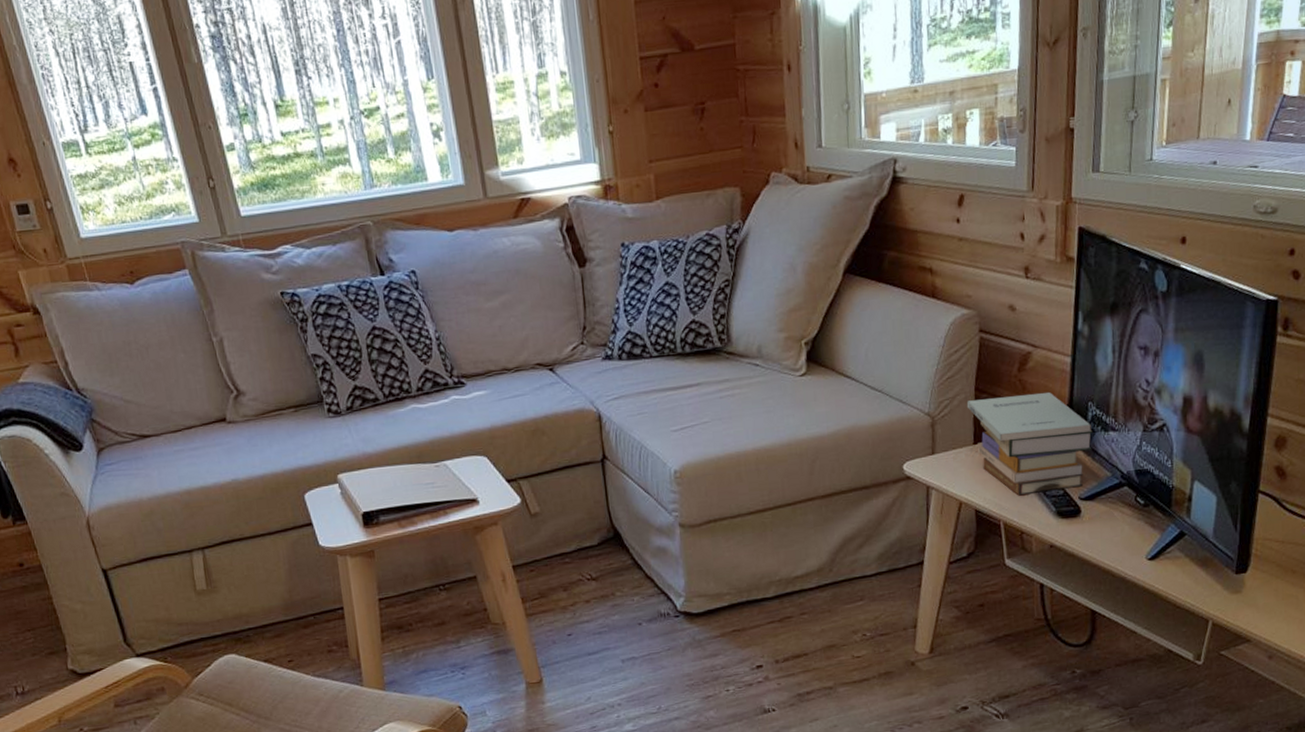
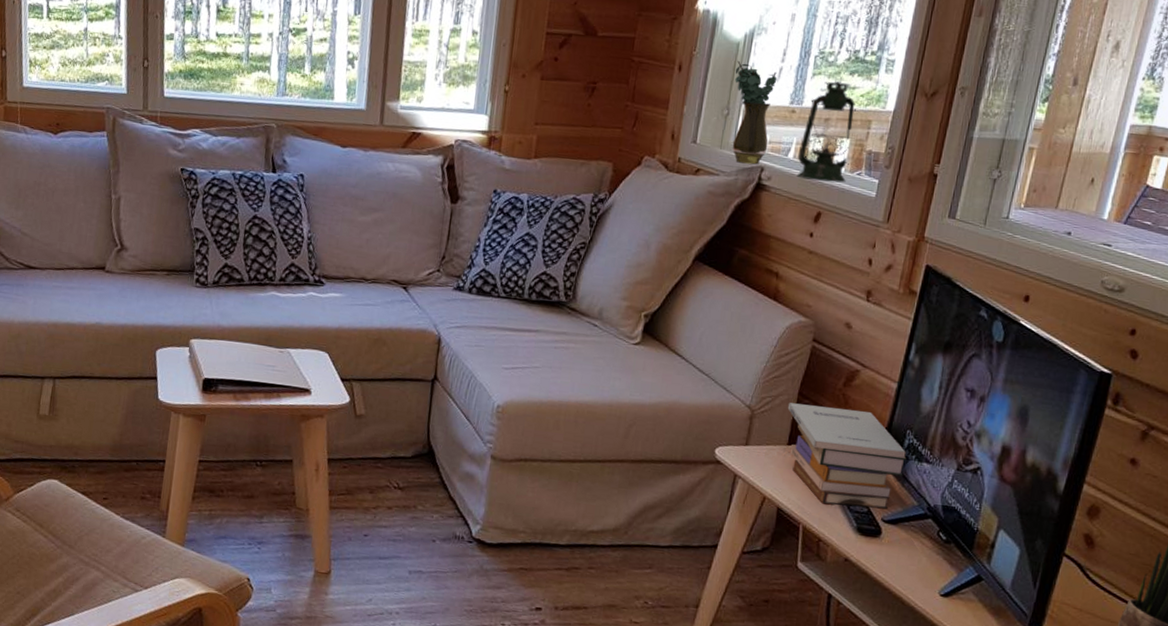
vase: none [847,46,897,159] -> present [732,60,777,165]
lantern: none [929,40,983,163] -> present [796,74,857,183]

